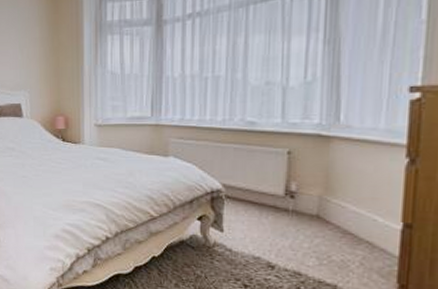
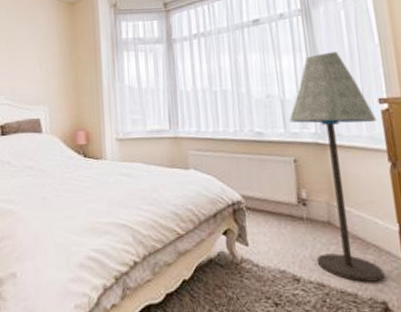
floor lamp: none [289,31,403,276] -> present [289,52,385,282]

